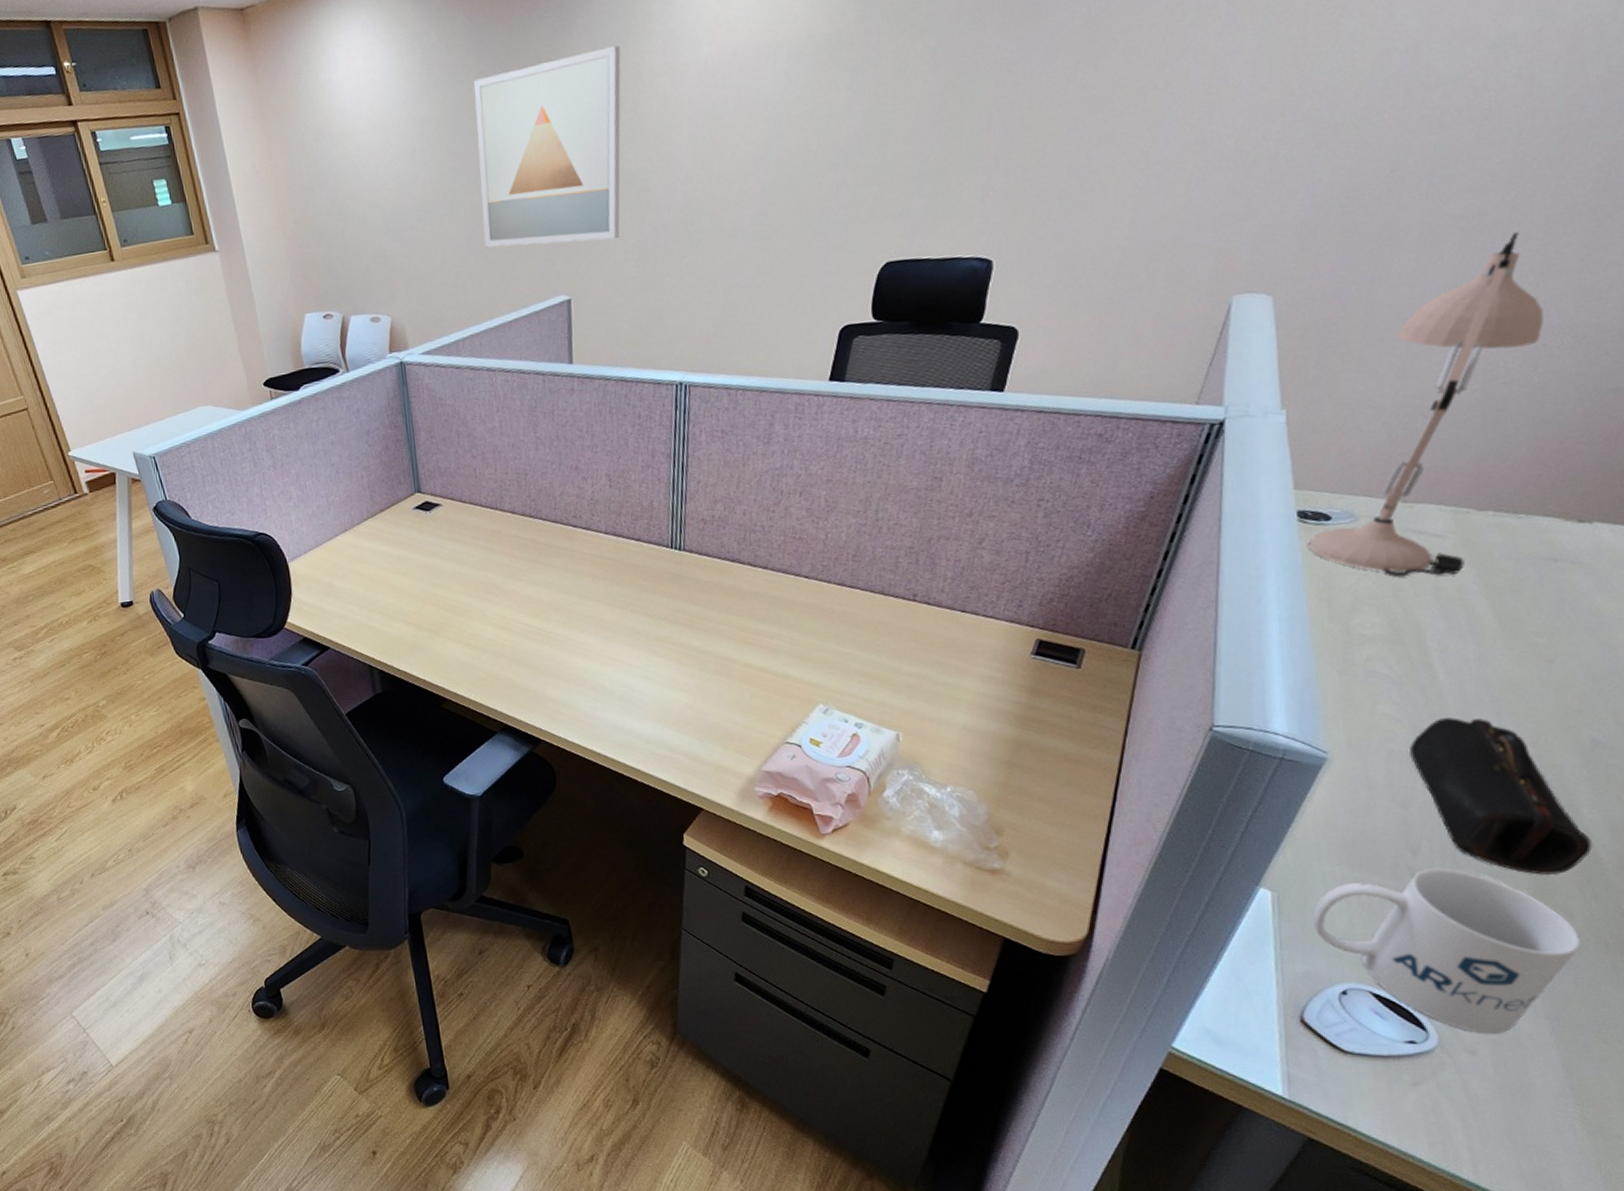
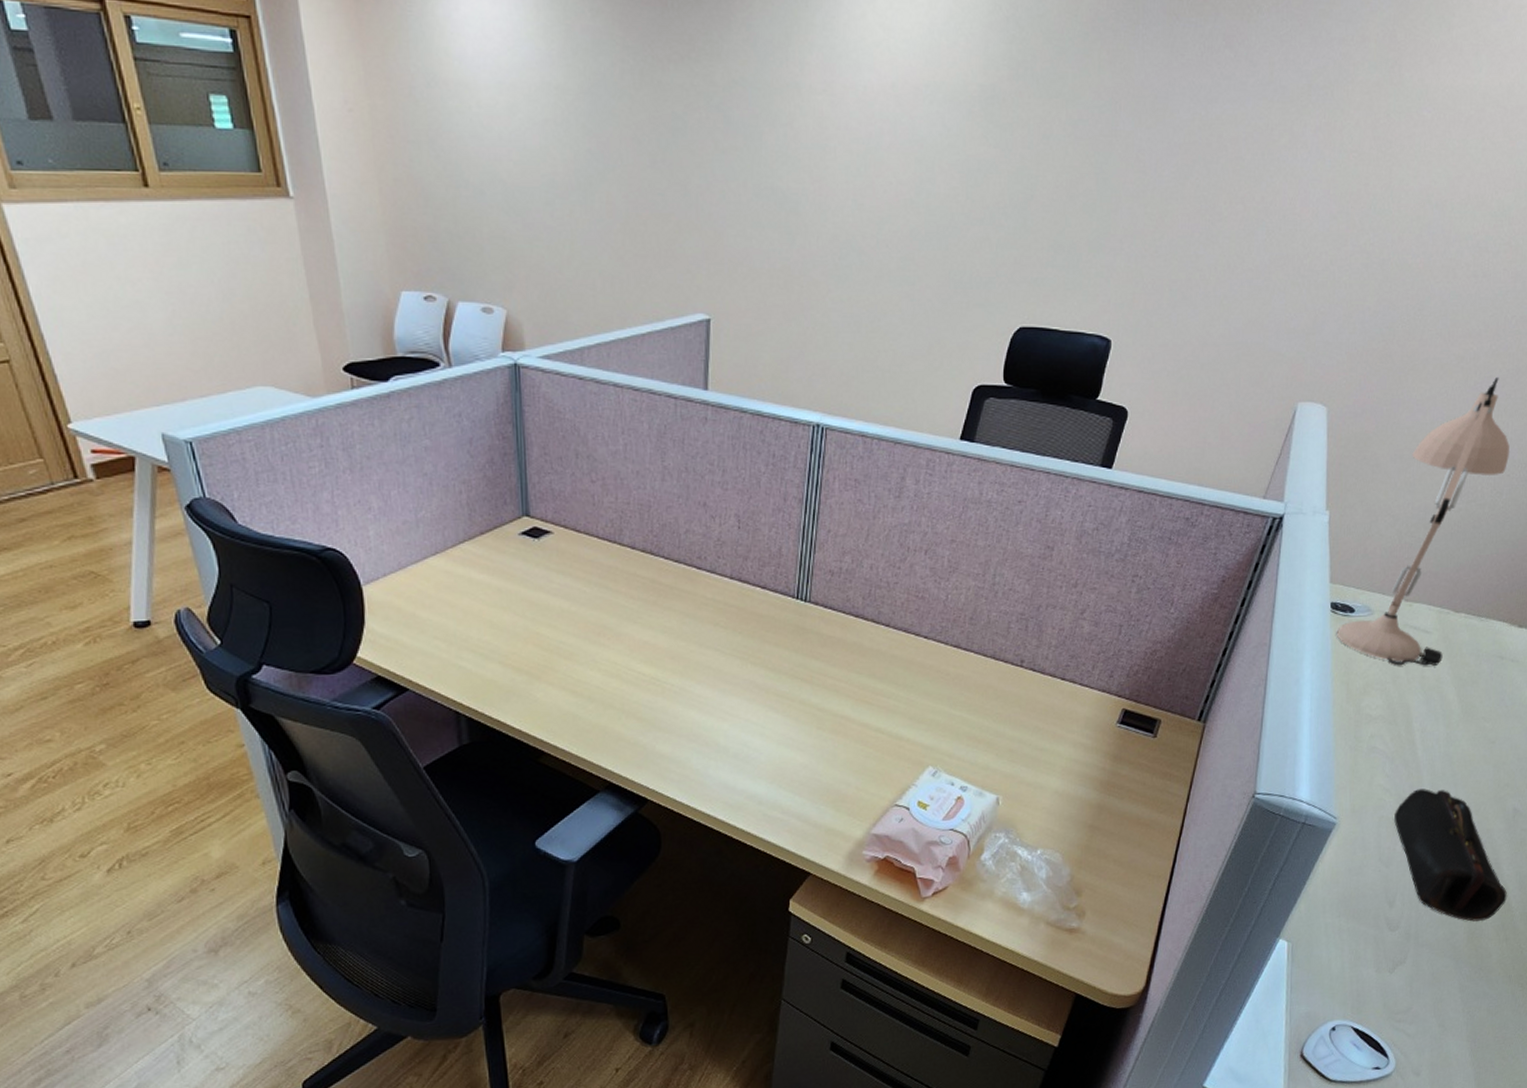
wall art: present [474,45,621,248] -> none [618,50,781,261]
mug: present [1312,868,1582,1034] -> none [1315,917,1495,1057]

